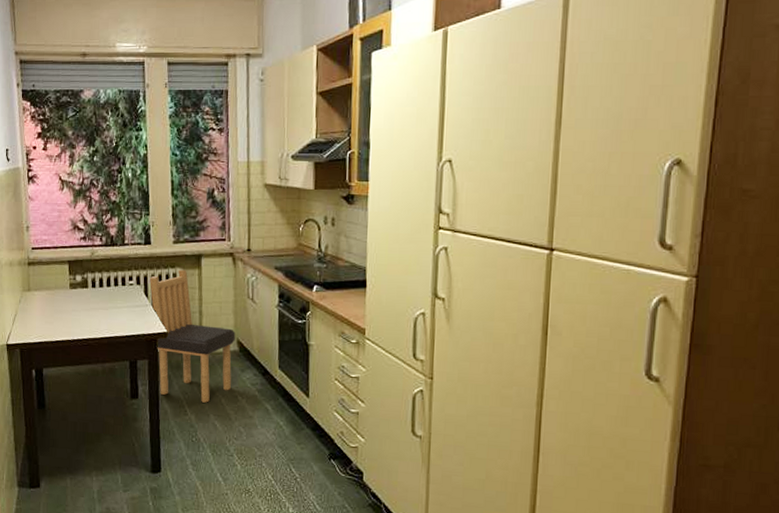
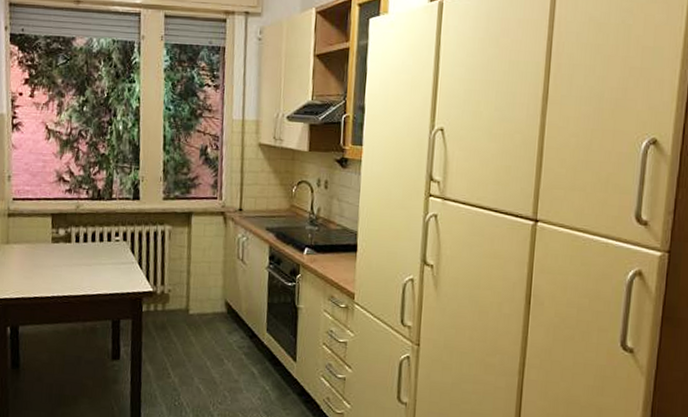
dining chair: present [150,269,236,403] -> none [137,227,224,366]

